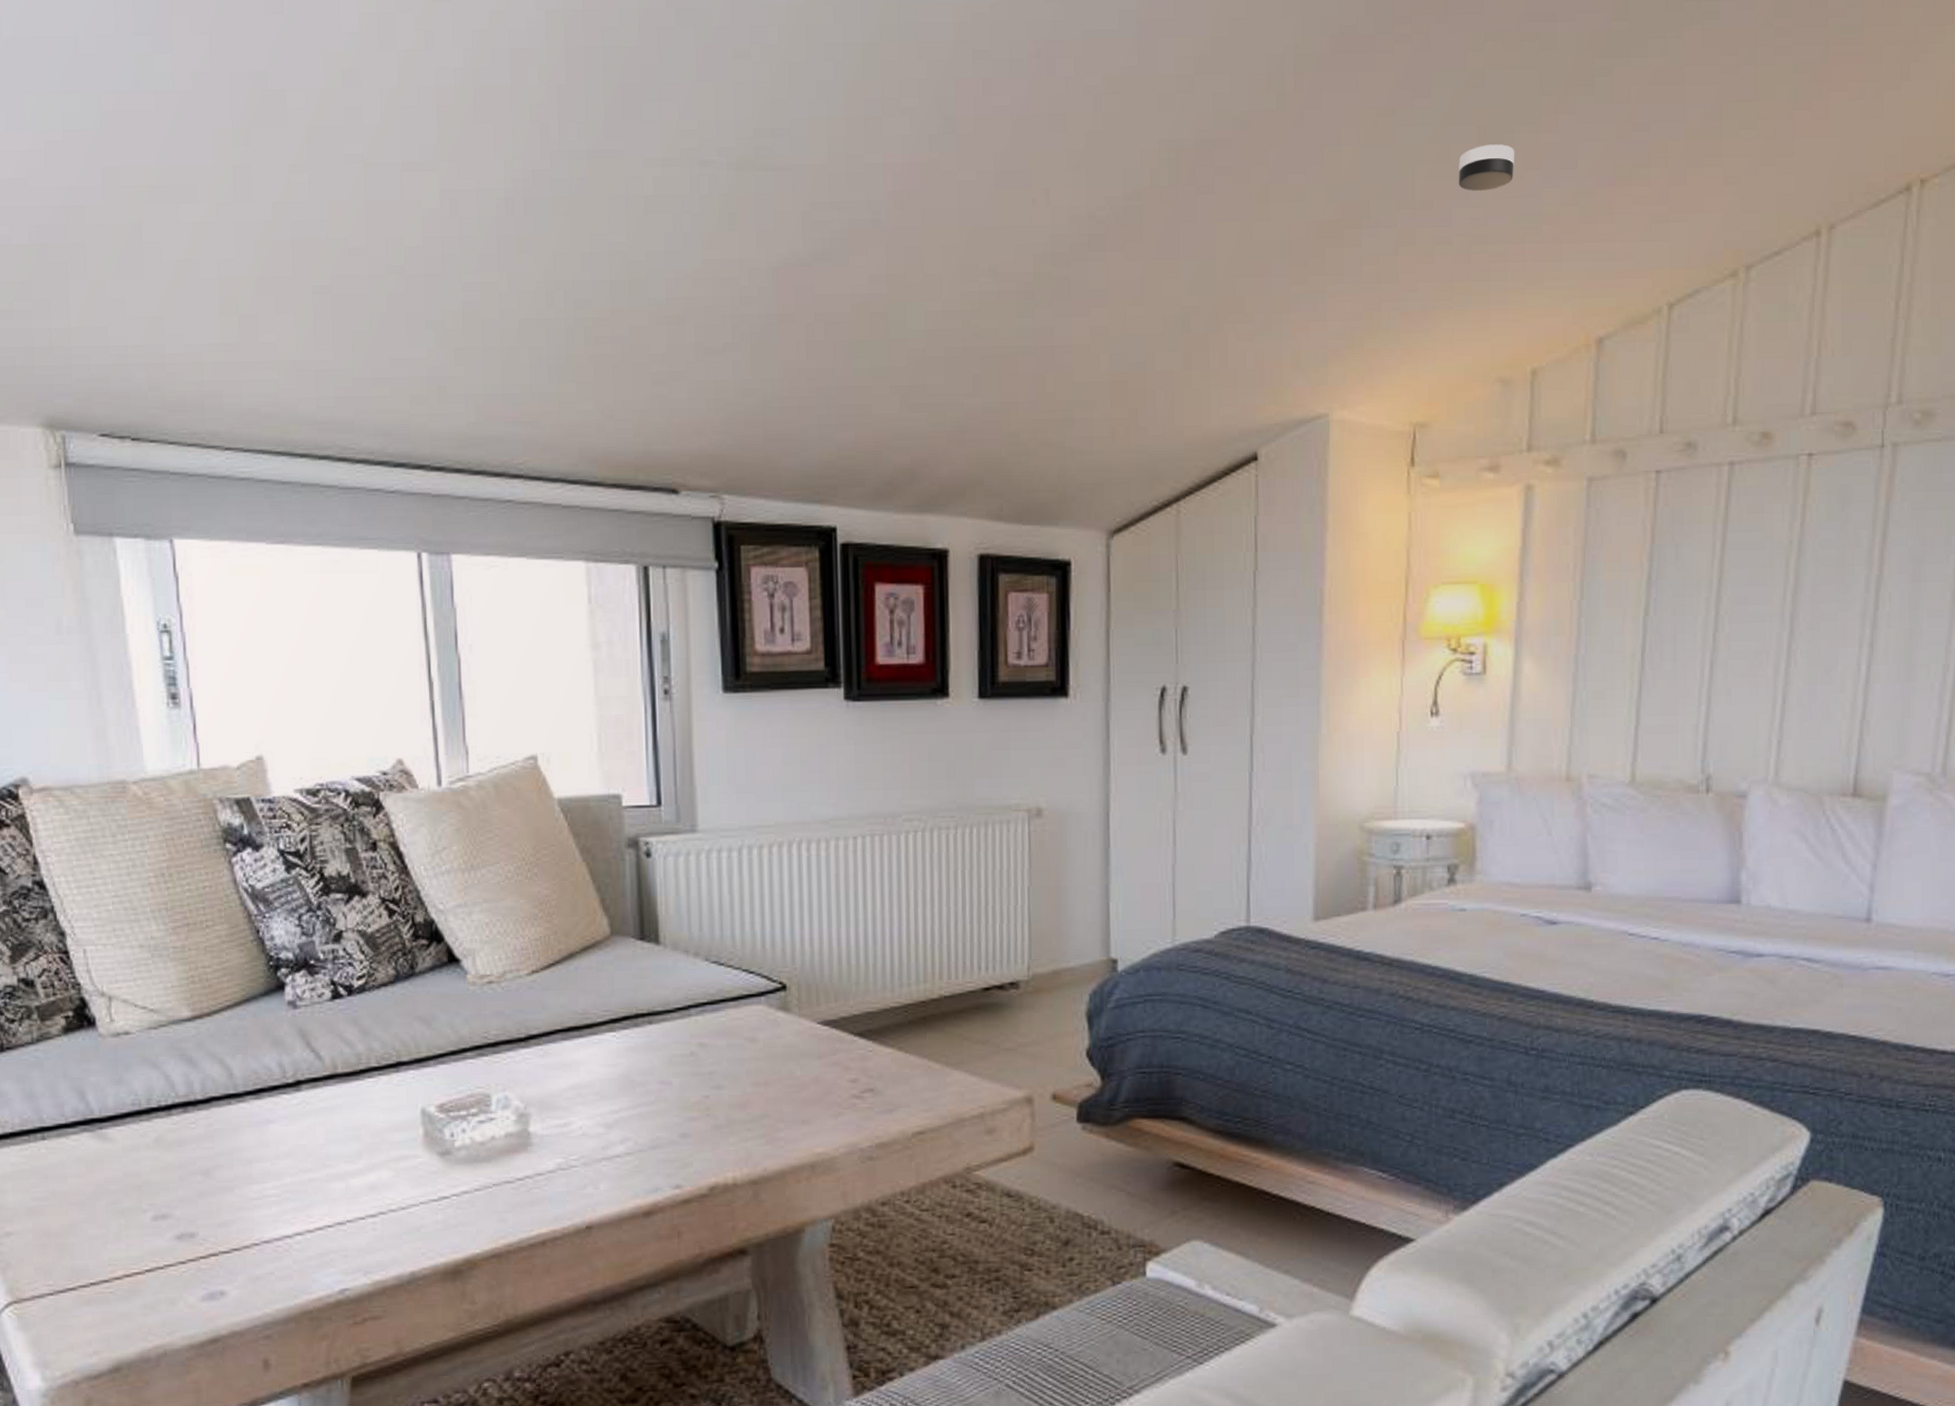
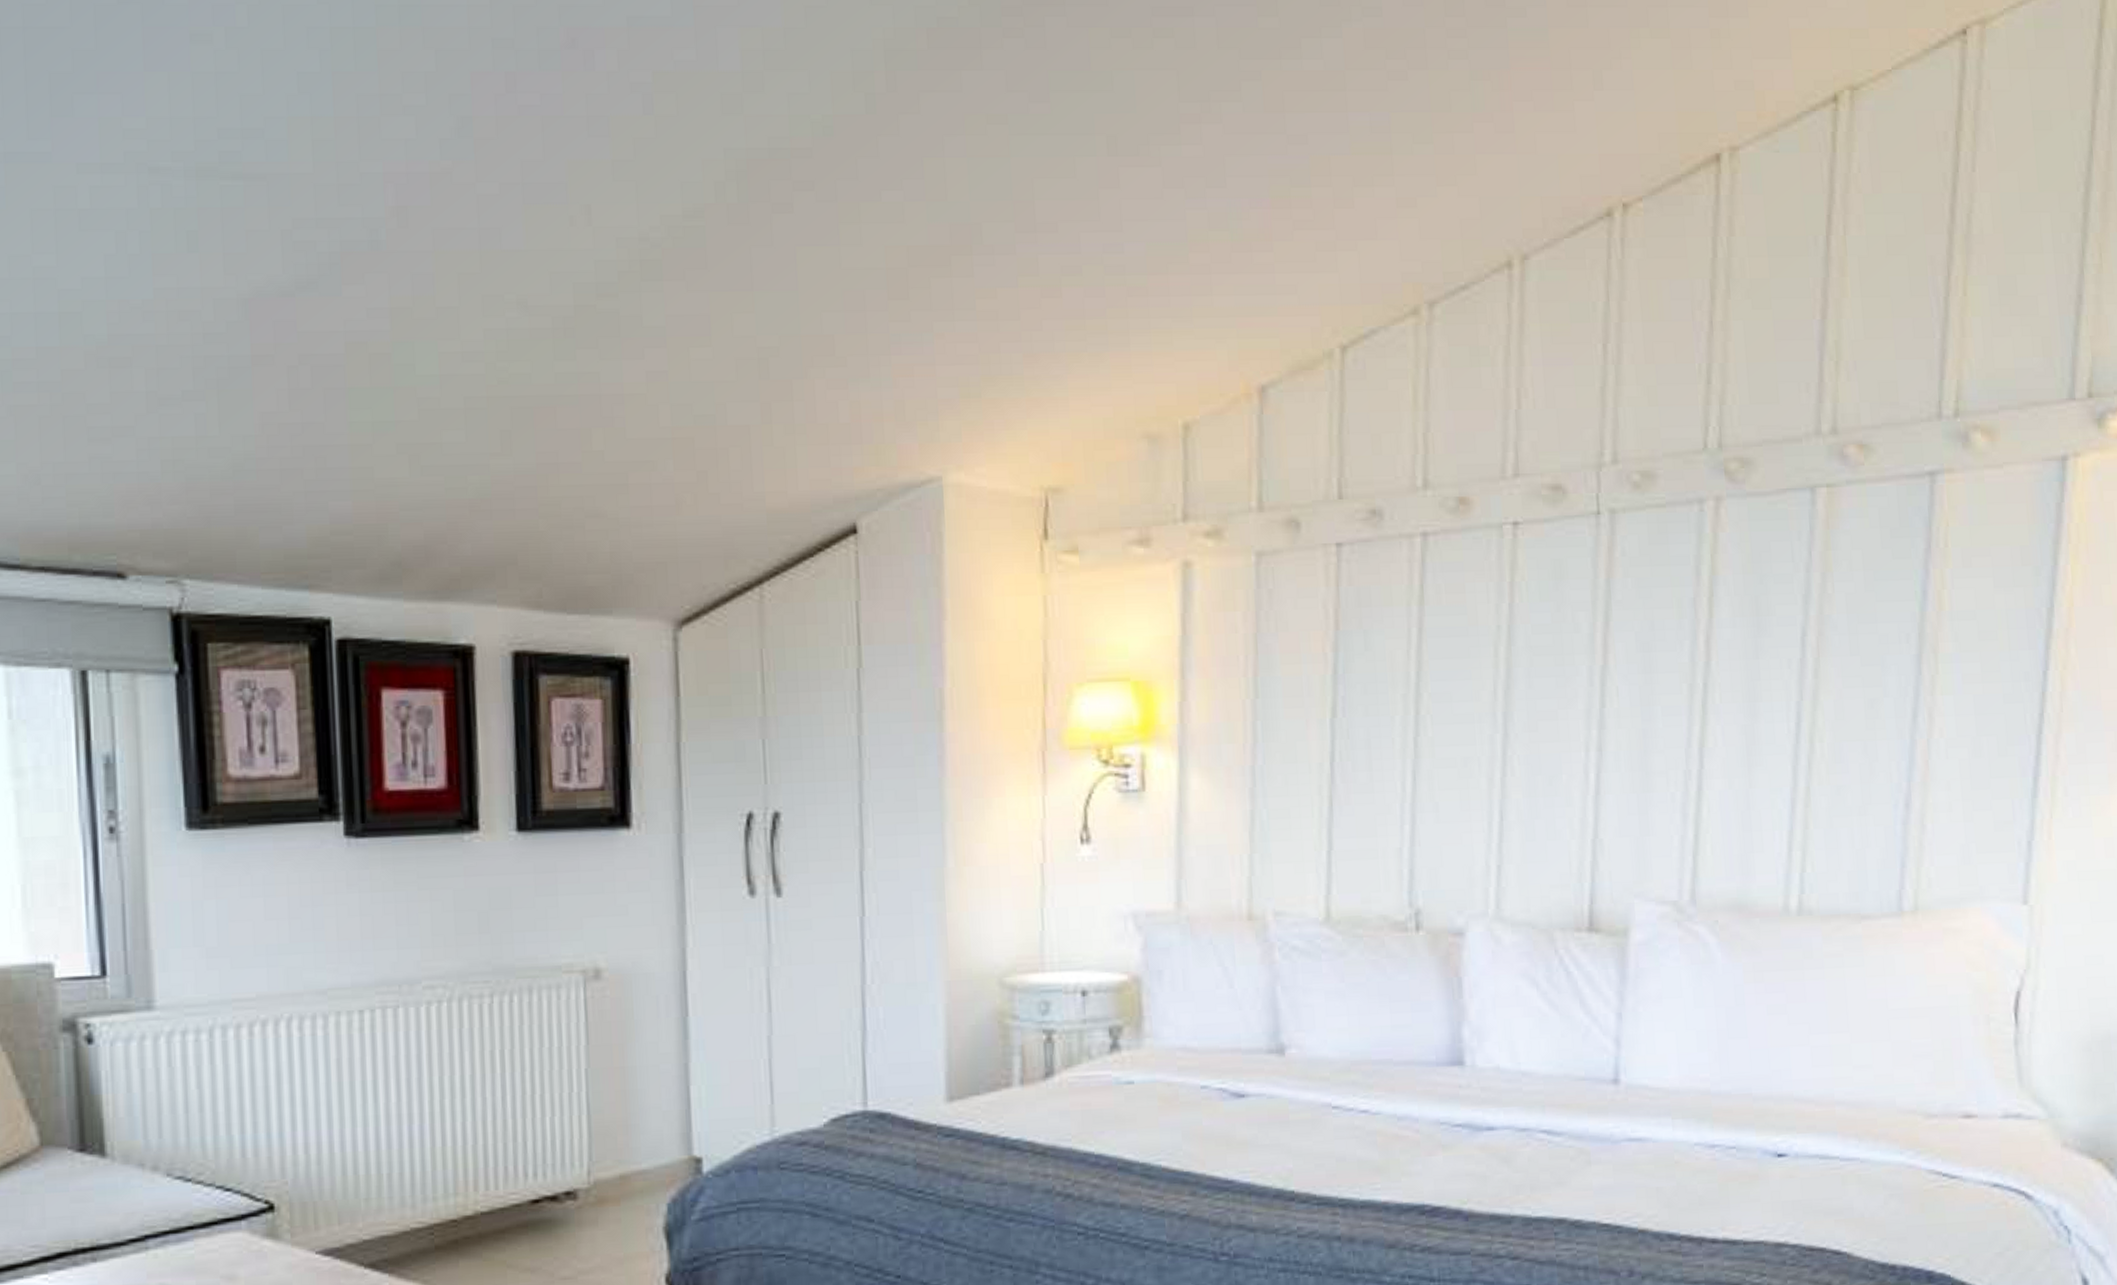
smoke detector: present [1458,144,1515,191] -> none [1086,158,1152,212]

